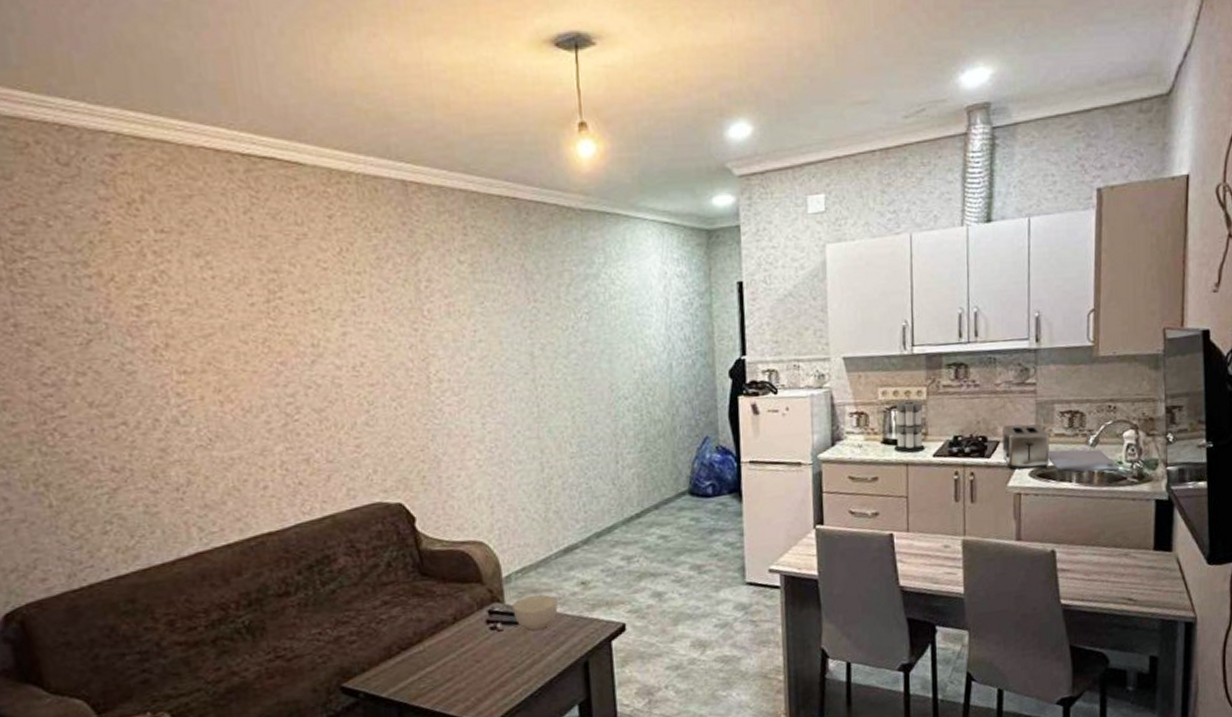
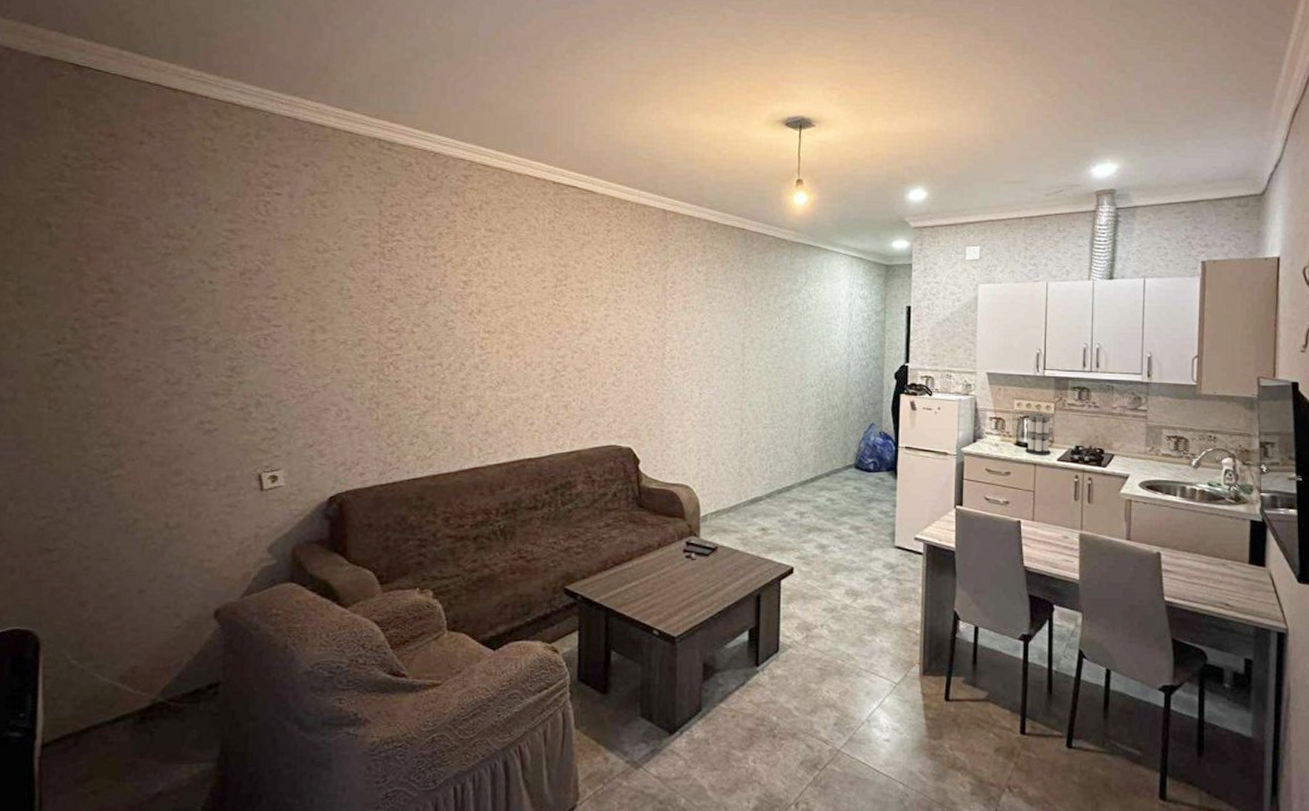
bowl: present [512,595,559,631] -> none [705,535,742,564]
toaster: present [1002,424,1050,470] -> none [1116,441,1158,482]
cutting board: present [1048,449,1120,473] -> none [1156,467,1219,492]

